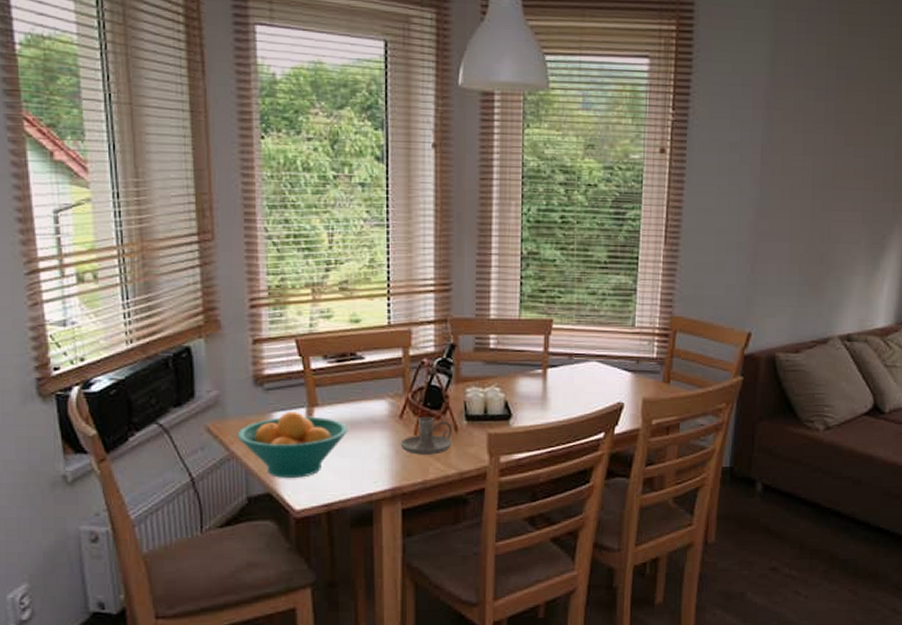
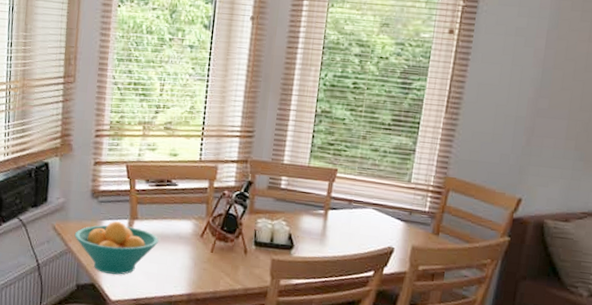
candle holder: present [400,416,452,455] -> none [198,238,243,271]

